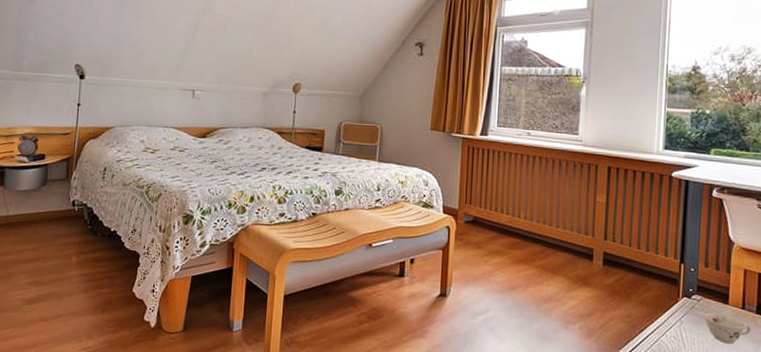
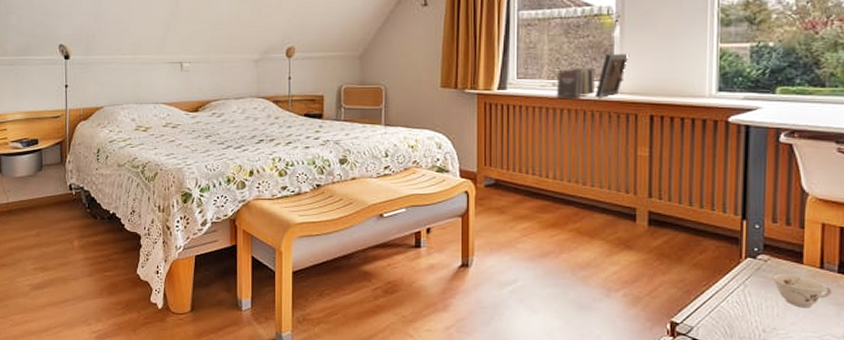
alarm clock: present [17,132,39,157] -> none [10,118,31,143]
books: none [530,120,564,148] -> present [556,67,596,98]
picture frame: none [562,111,592,149] -> present [594,54,628,98]

